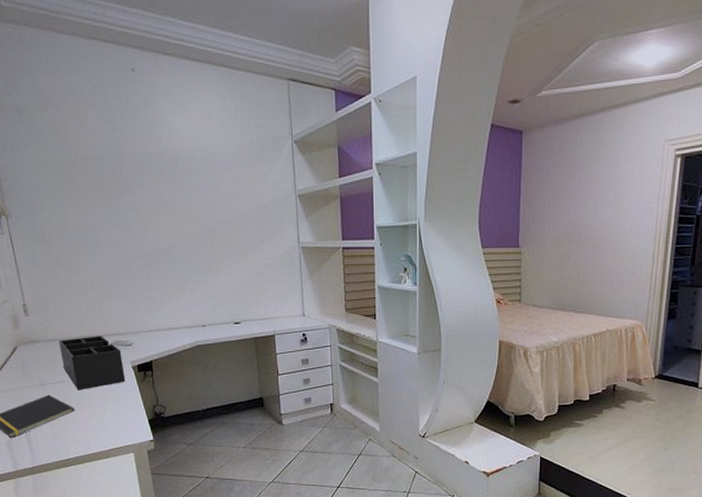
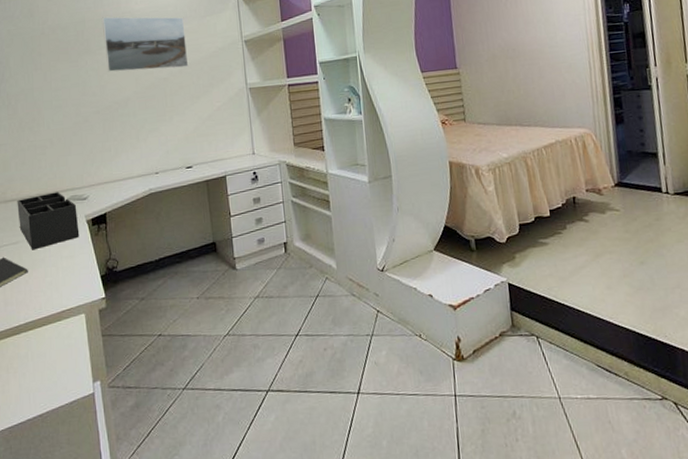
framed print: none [142,152,238,219] -> present [102,16,189,72]

